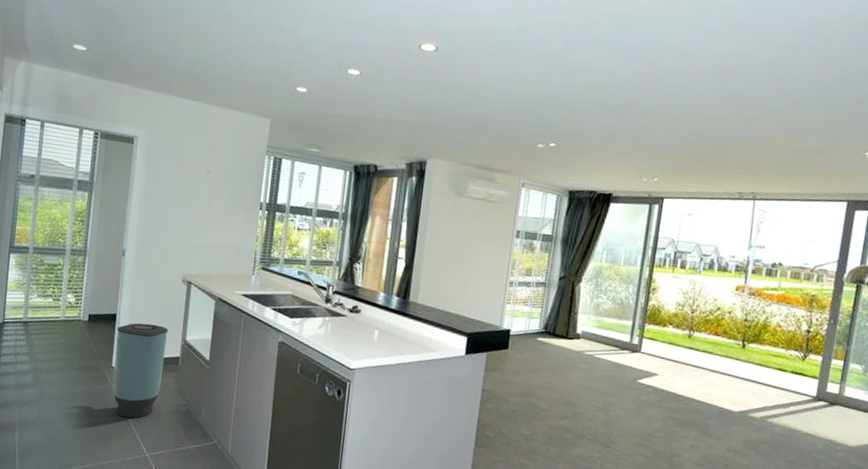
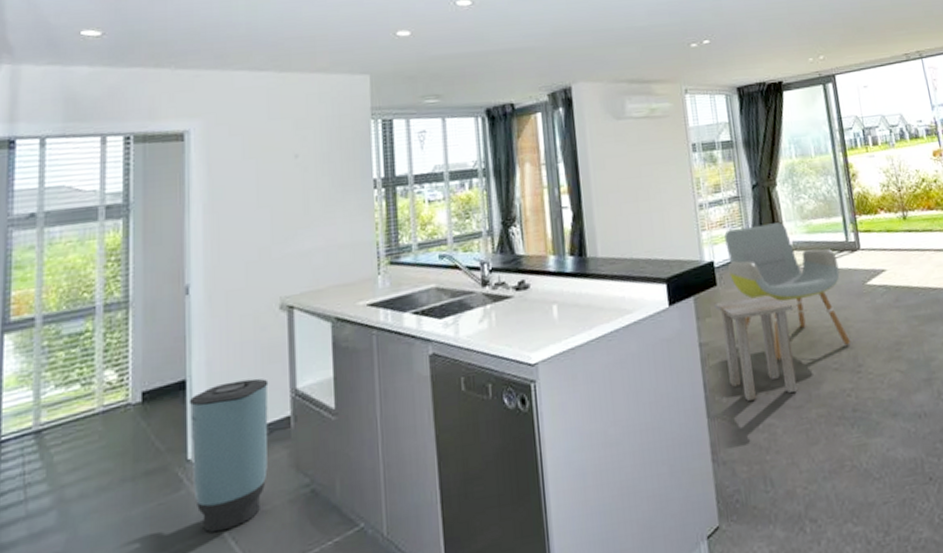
side table: none [499,362,568,446] -> present [714,295,798,401]
armchair: none [520,307,618,425] -> present [724,222,851,361]

